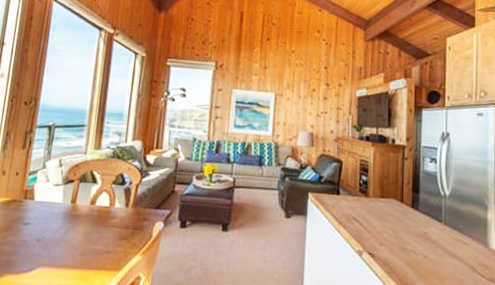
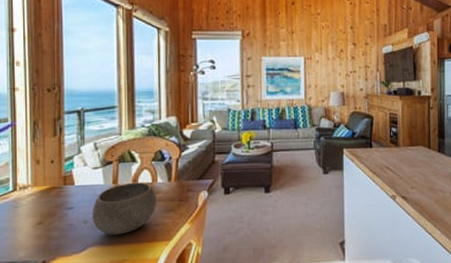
bowl: none [45,204,112,259] -> present [92,182,156,235]

